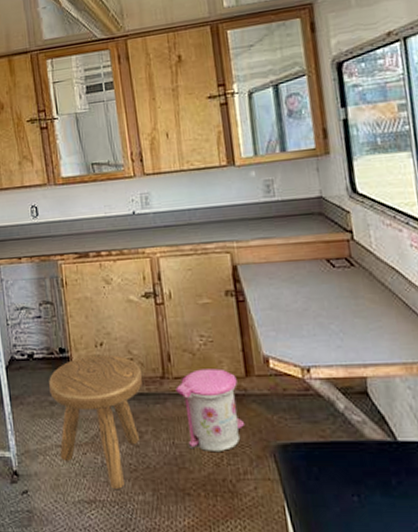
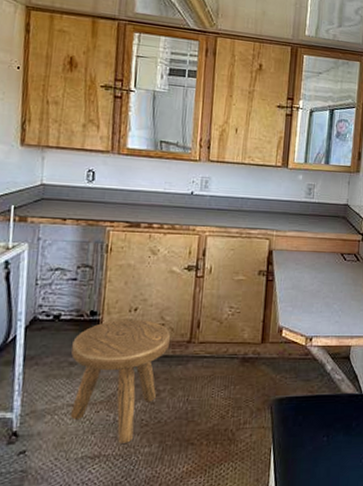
trash can: present [175,368,244,453] -> none [199,336,254,407]

